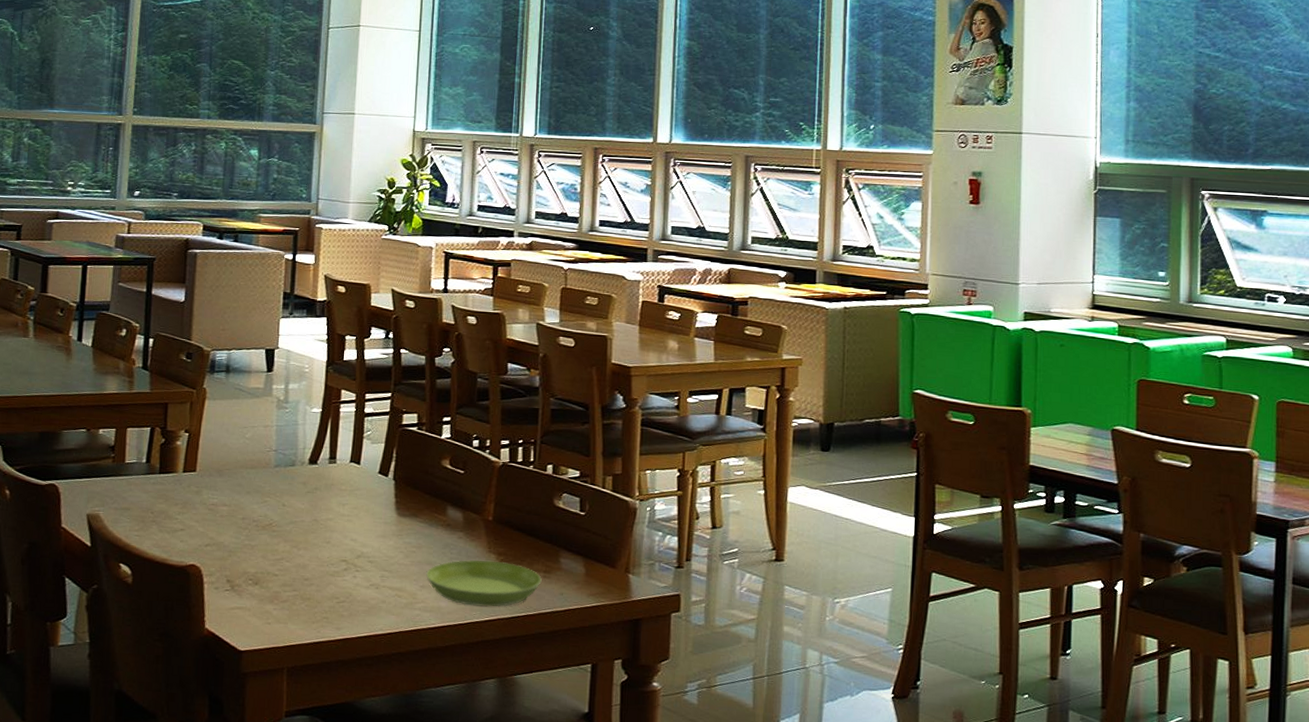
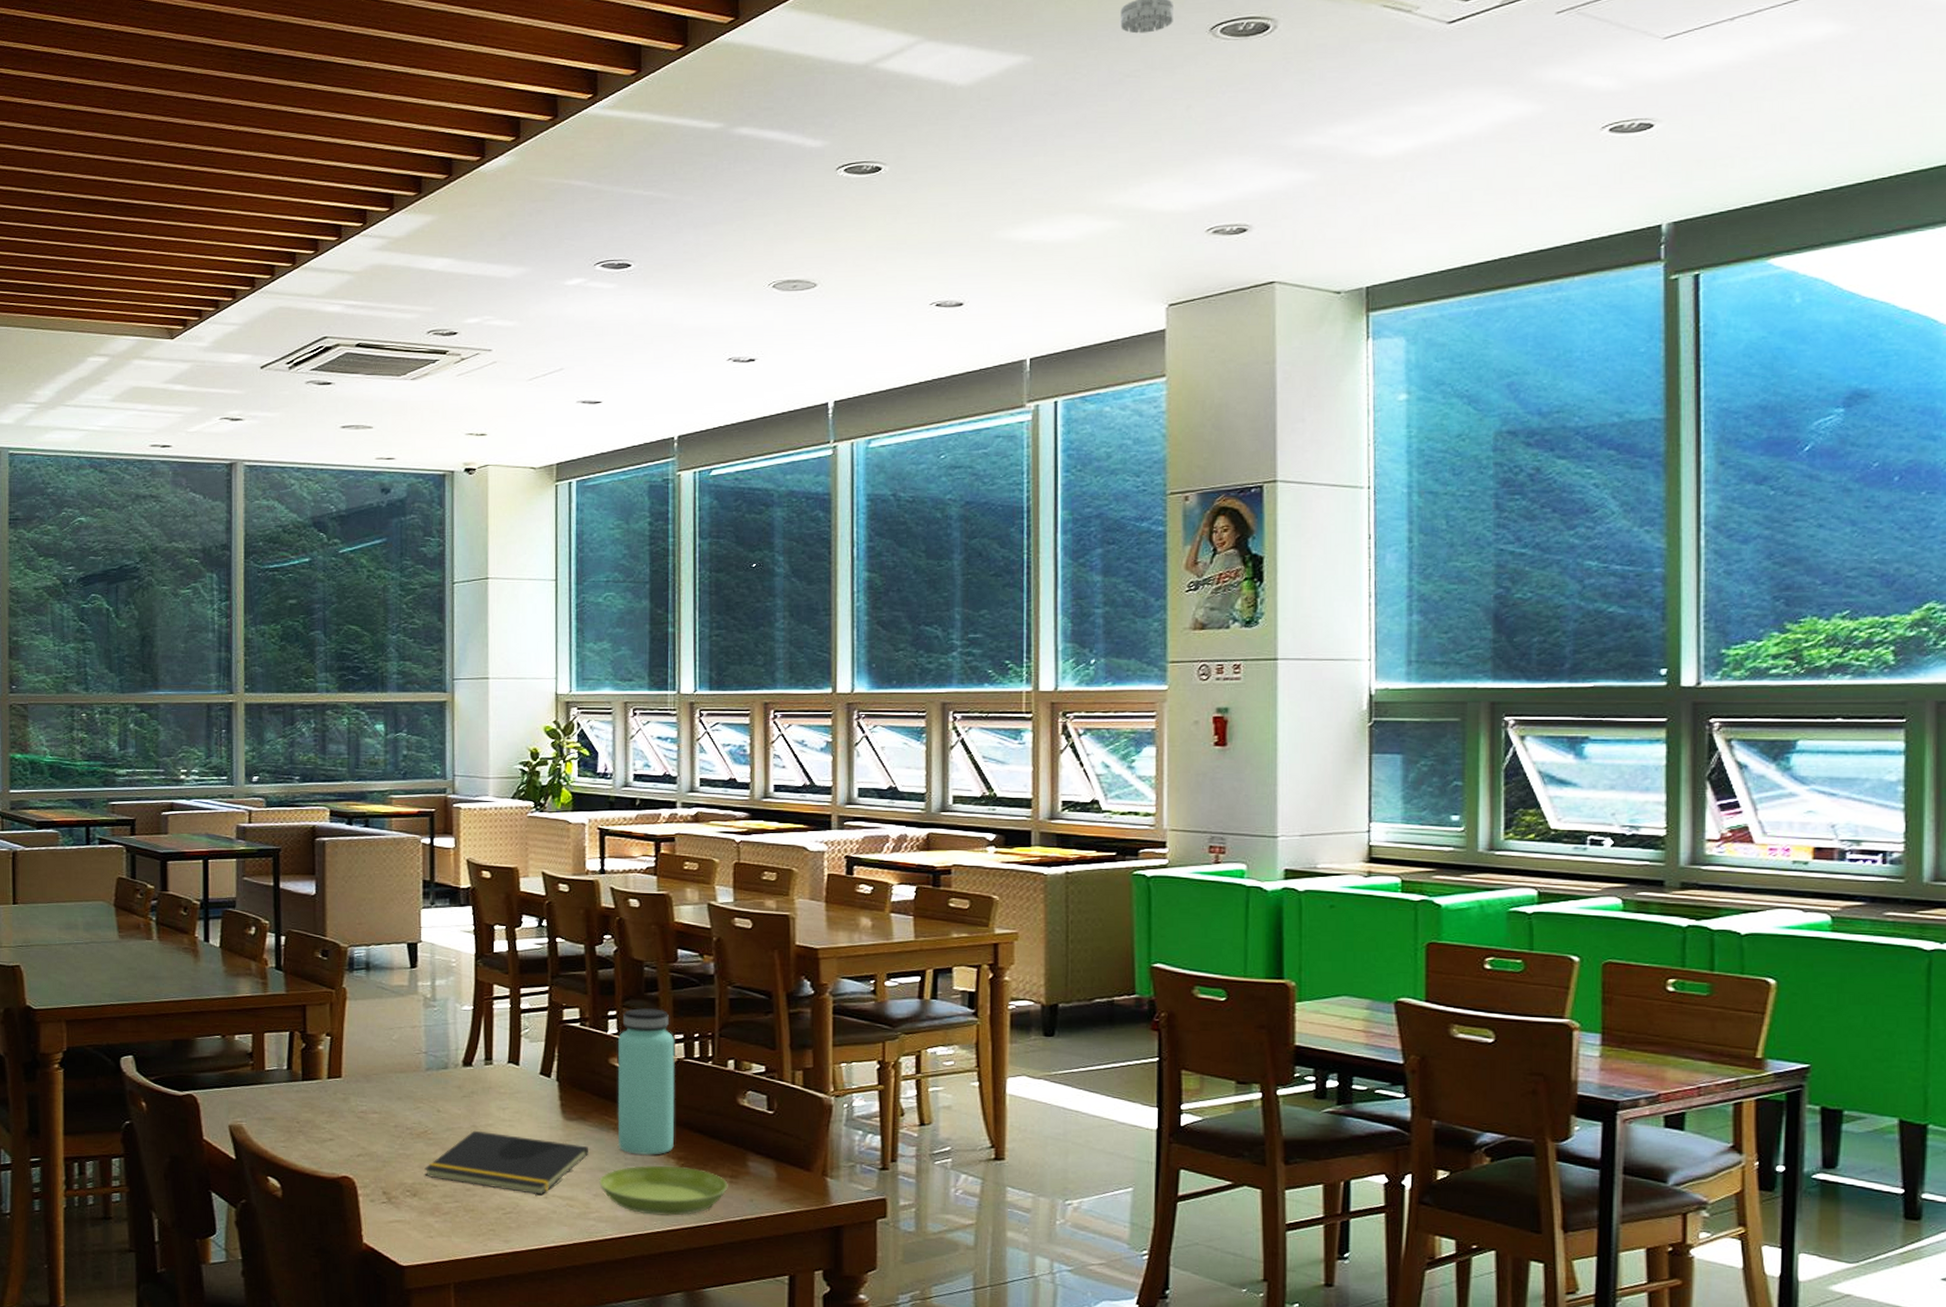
notepad: none [267,524,419,586] -> present [424,1130,589,1196]
bottle: none [445,415,501,551] -> present [617,1008,675,1155]

